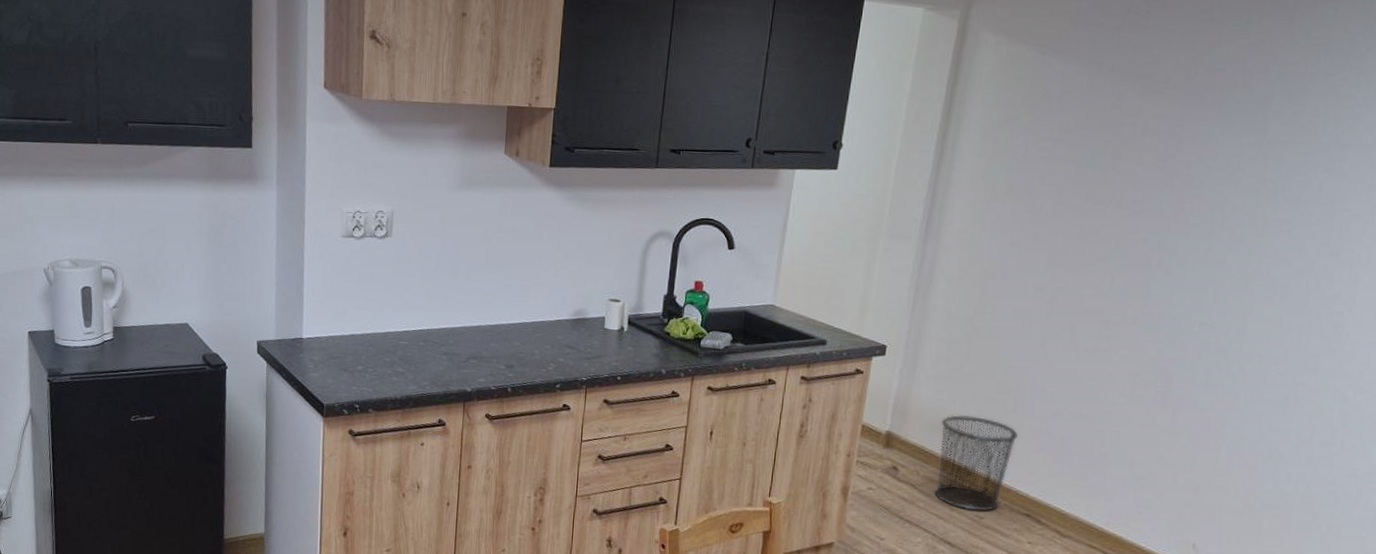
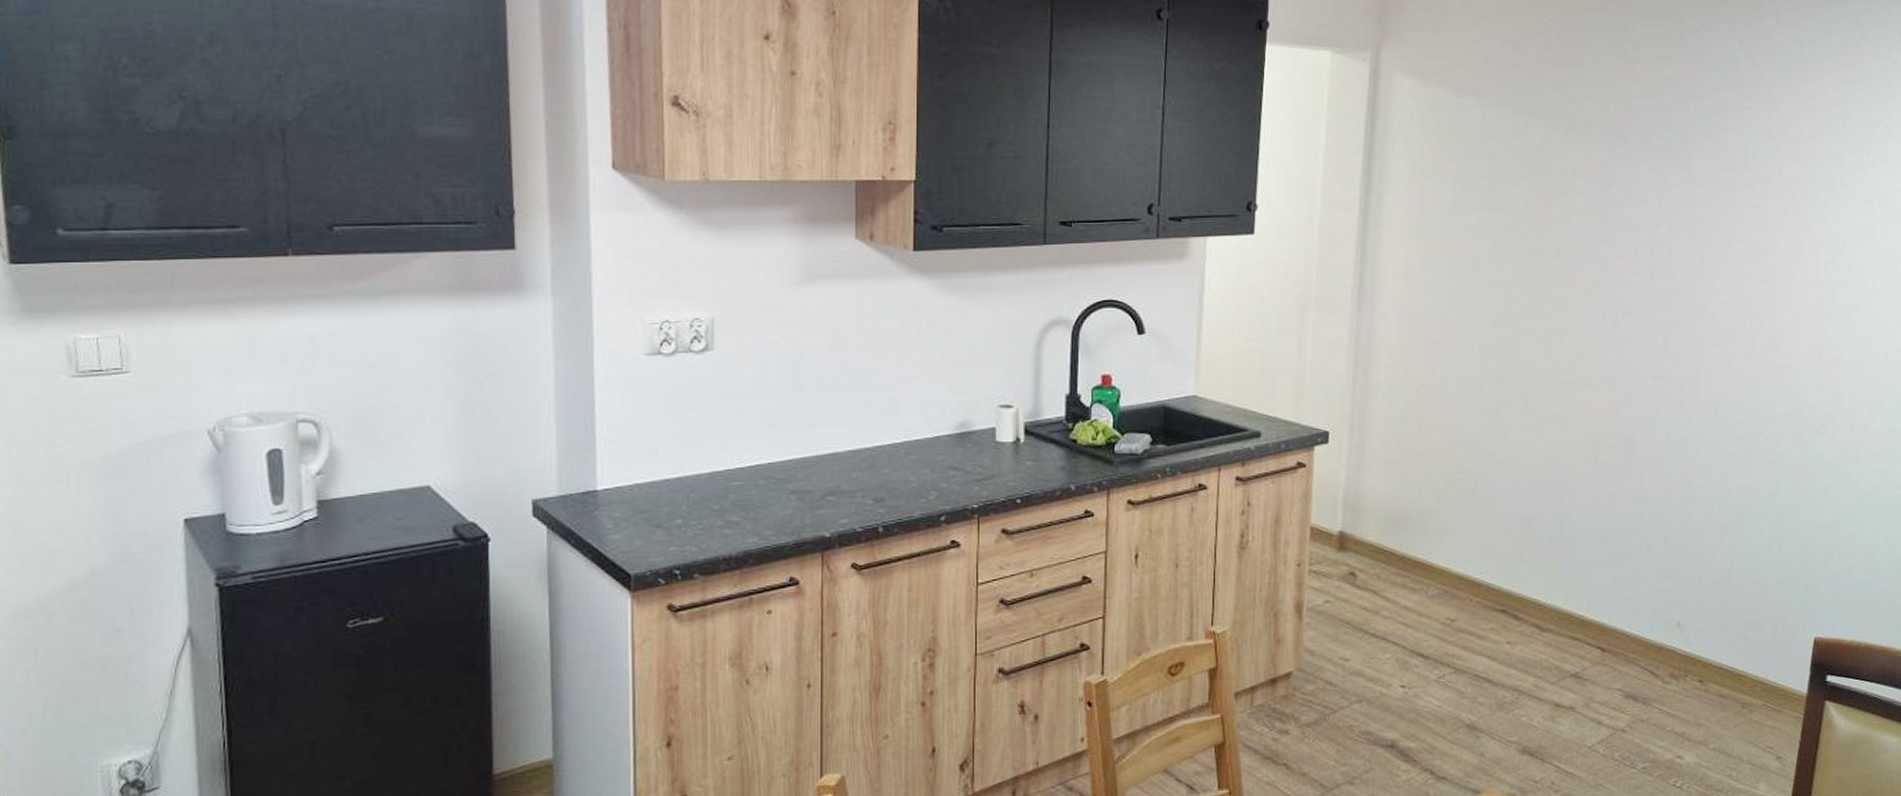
trash can: present [934,415,1019,511] -> none [1398,503,1483,614]

